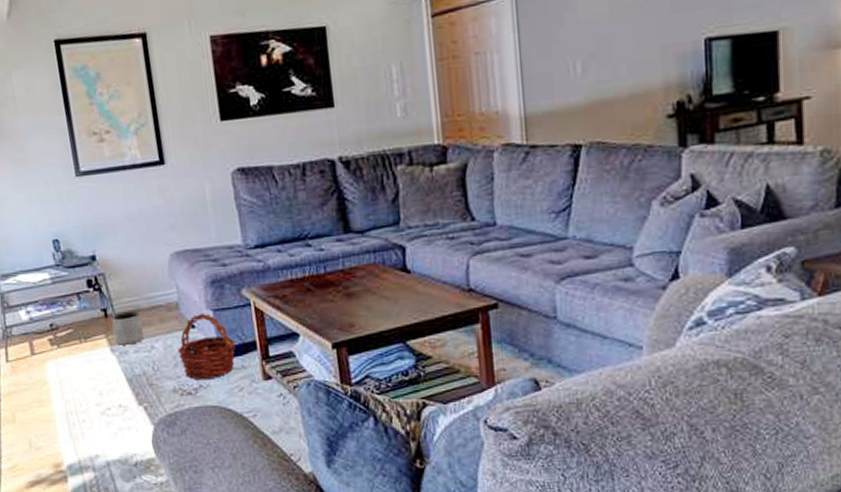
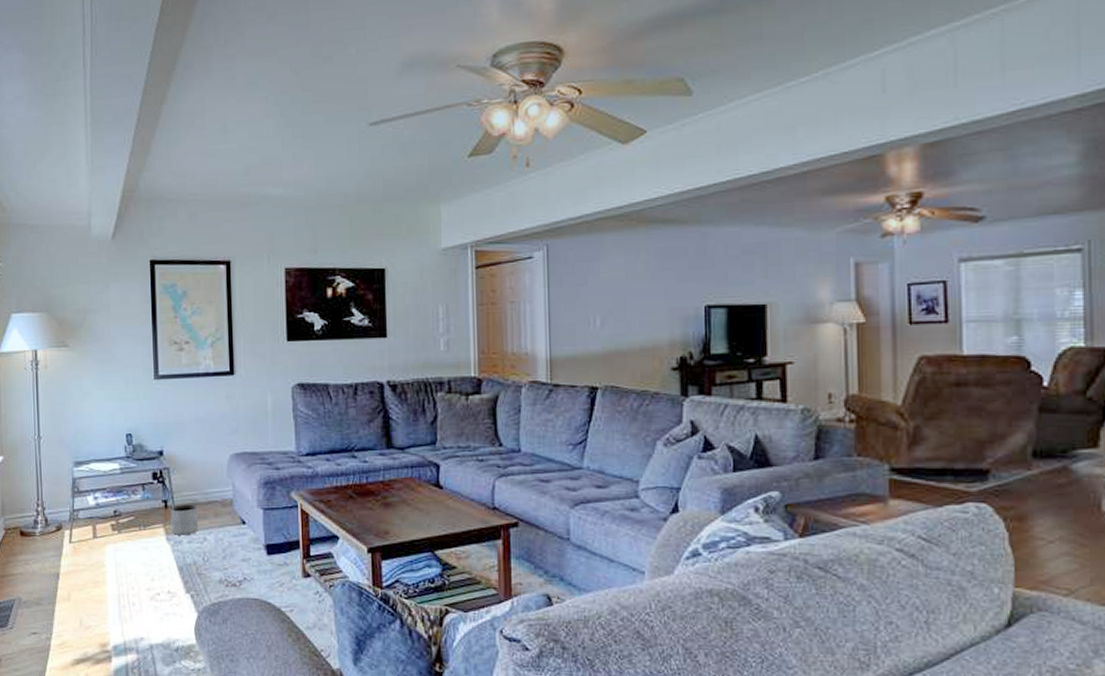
basket: present [178,312,236,379] -> none [228,510,281,572]

